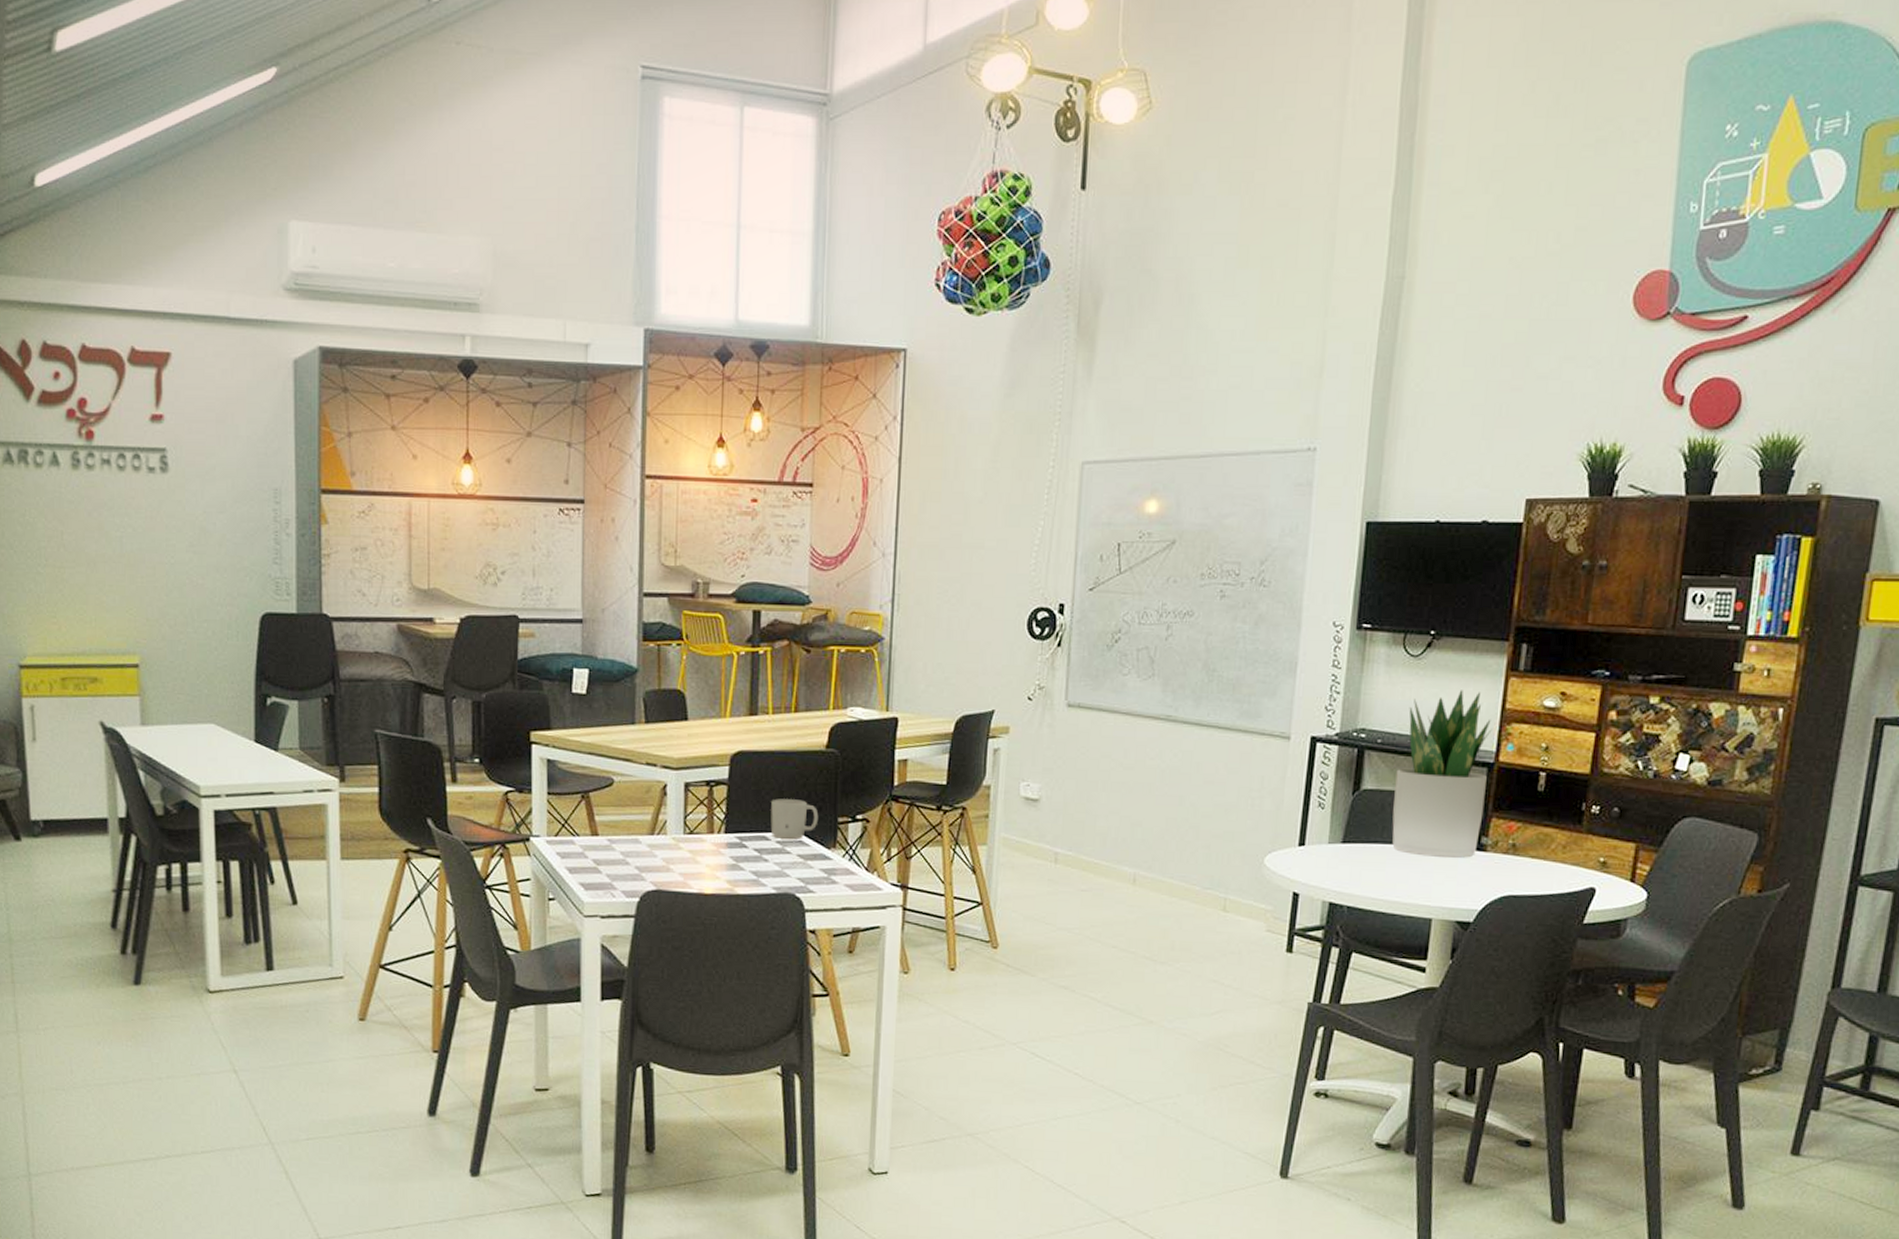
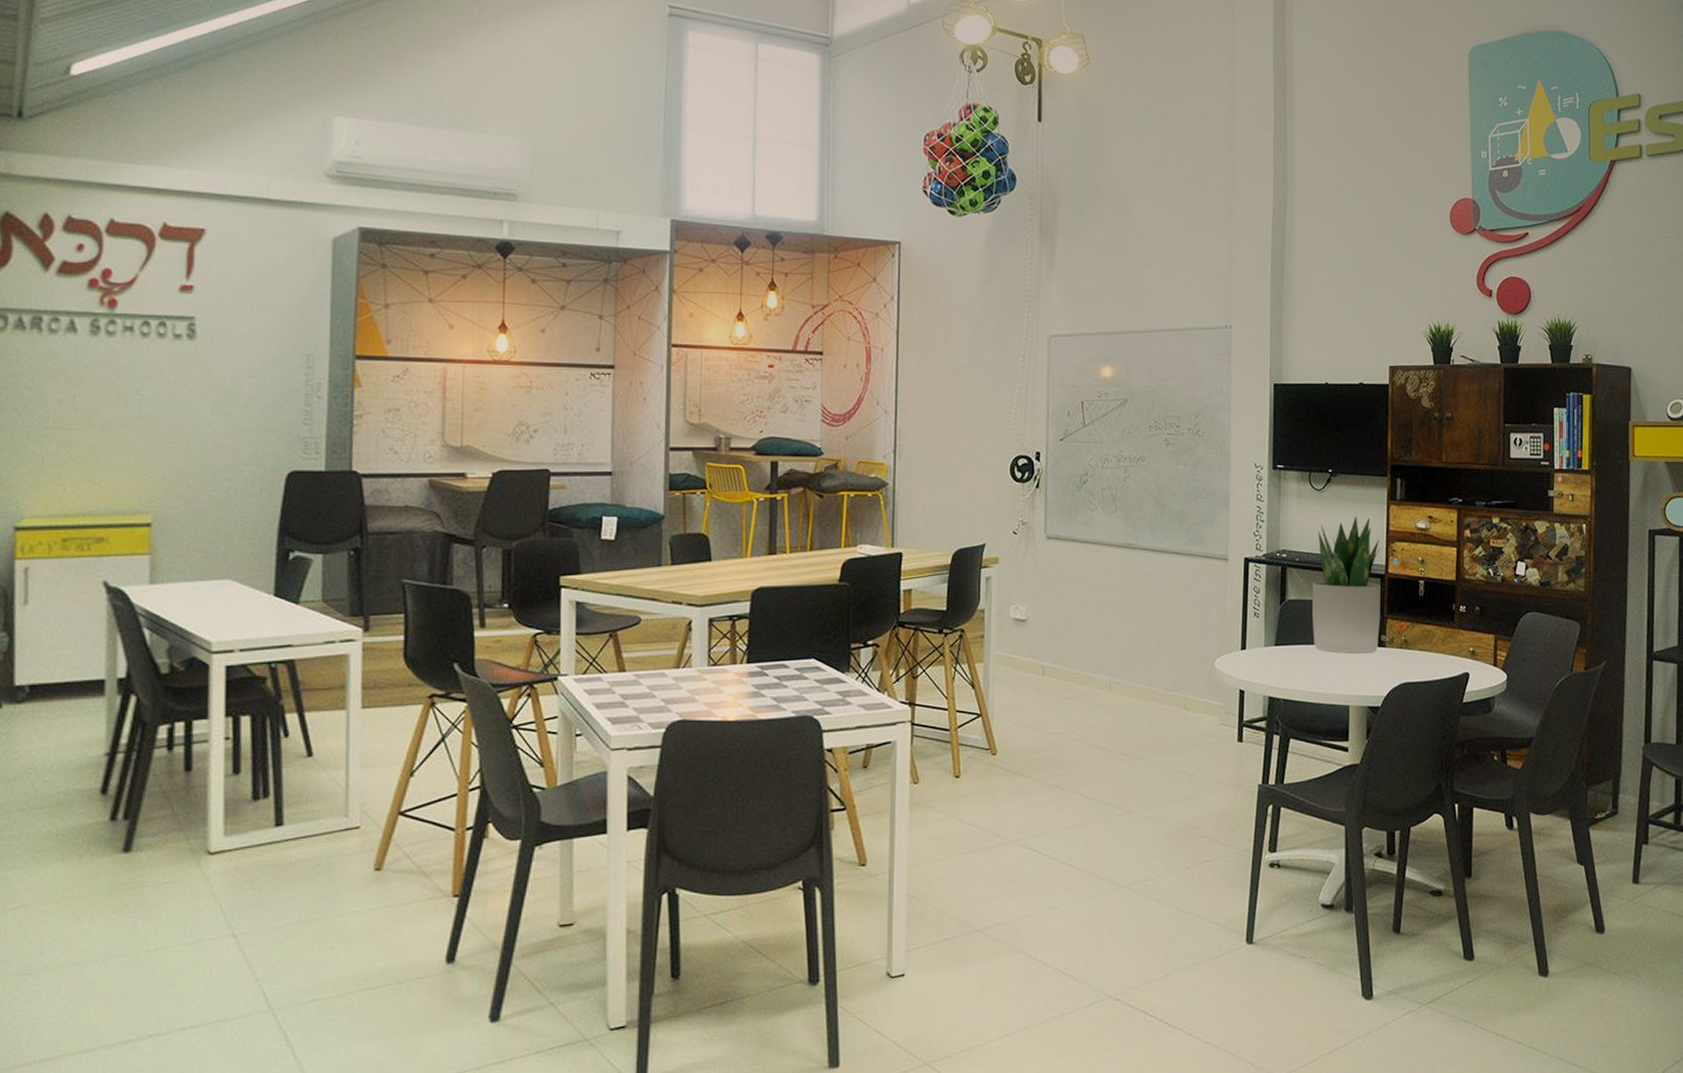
mug: present [770,799,819,839] -> none [789,629,833,665]

